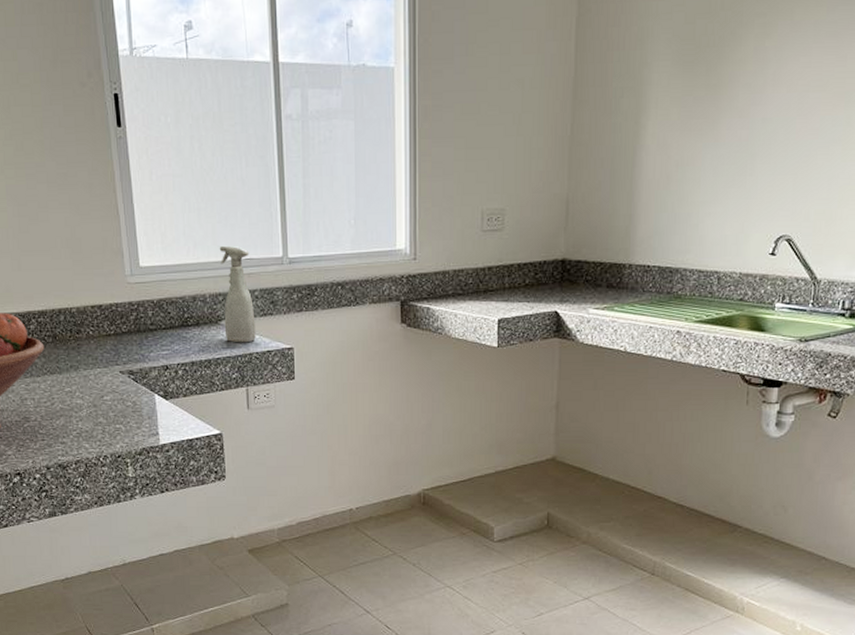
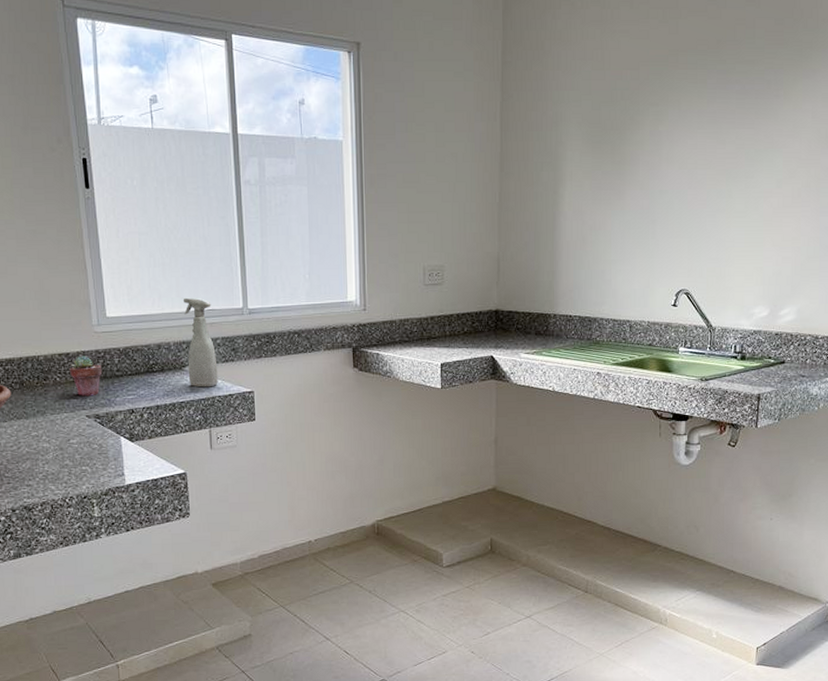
potted succulent: none [103,308,135,351] -> present [70,356,102,397]

